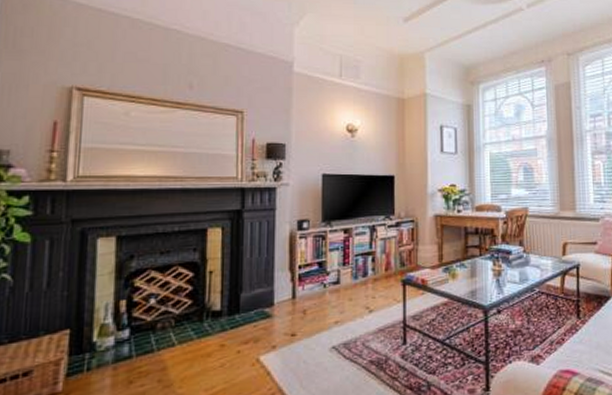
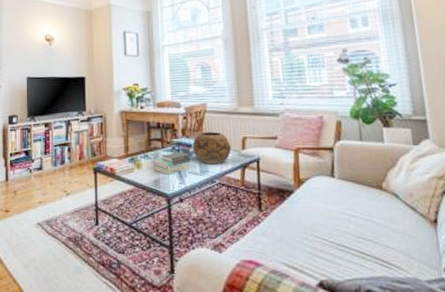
books: none [471,260,511,284] -> present [154,152,192,174]
decorative bowl: none [512,238,552,272] -> present [192,132,231,164]

